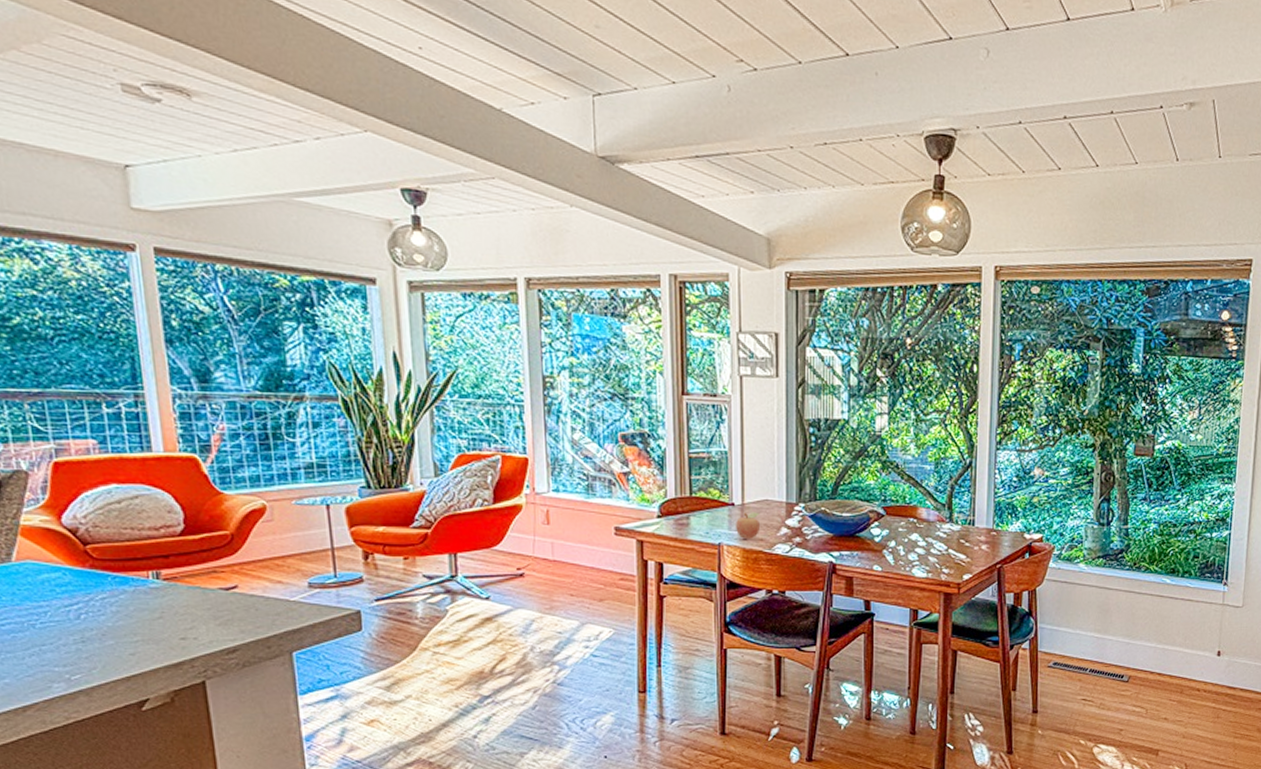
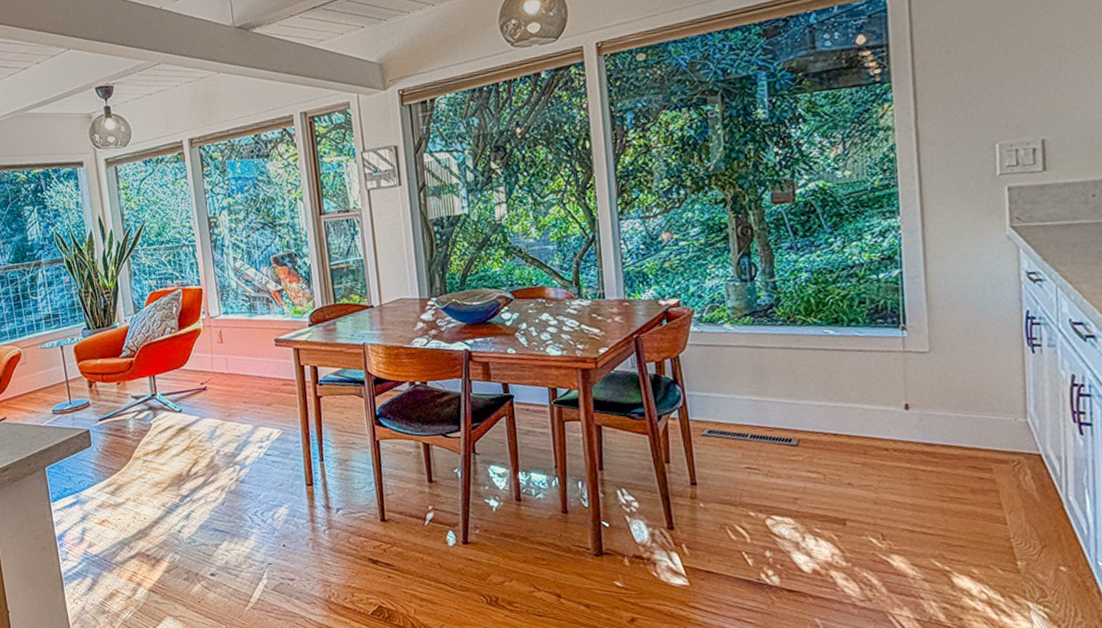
fruit: present [736,512,761,539] -> none [376,311,399,337]

